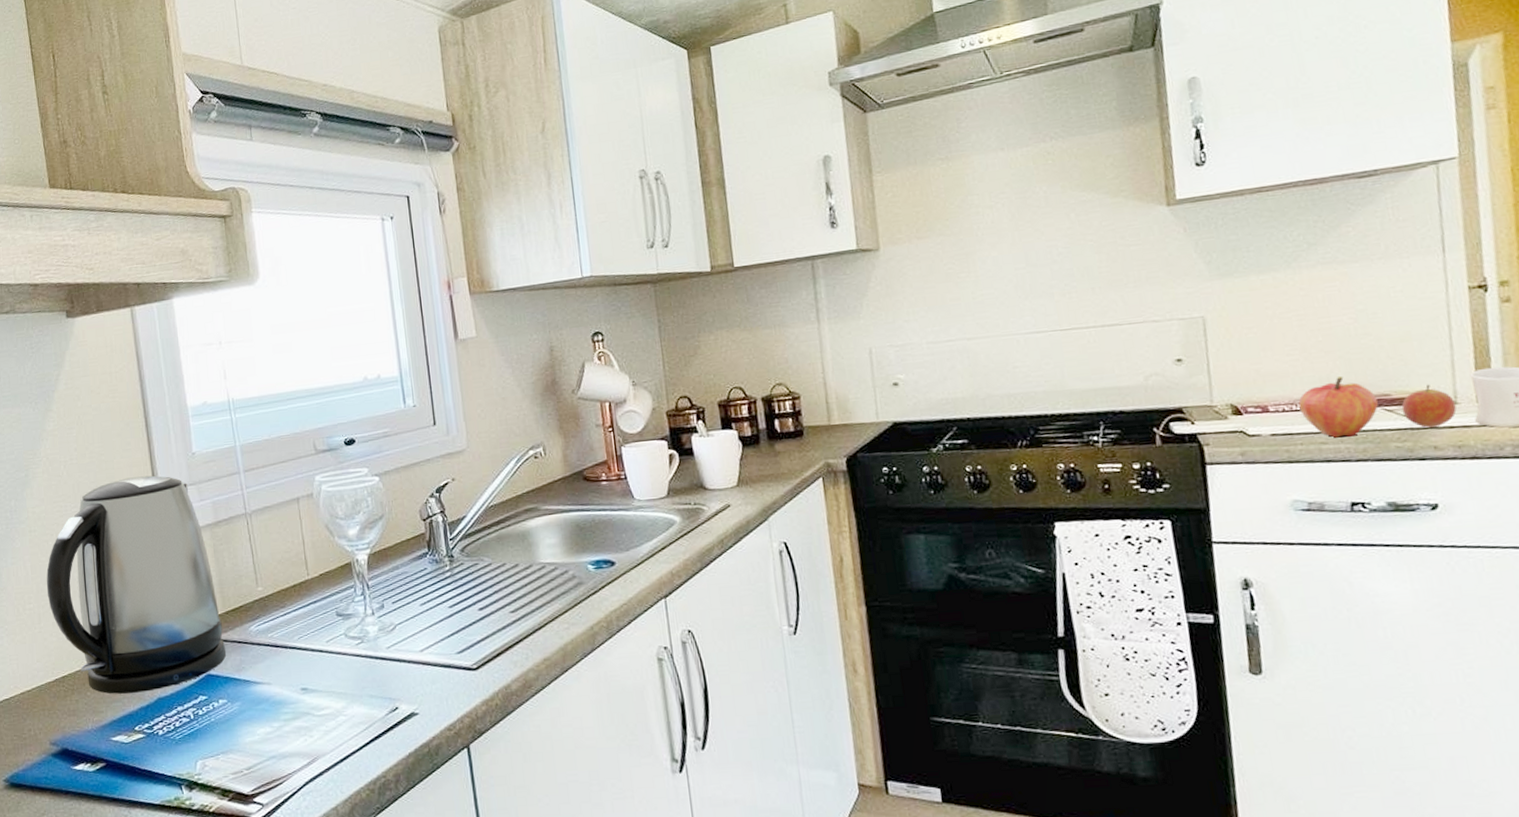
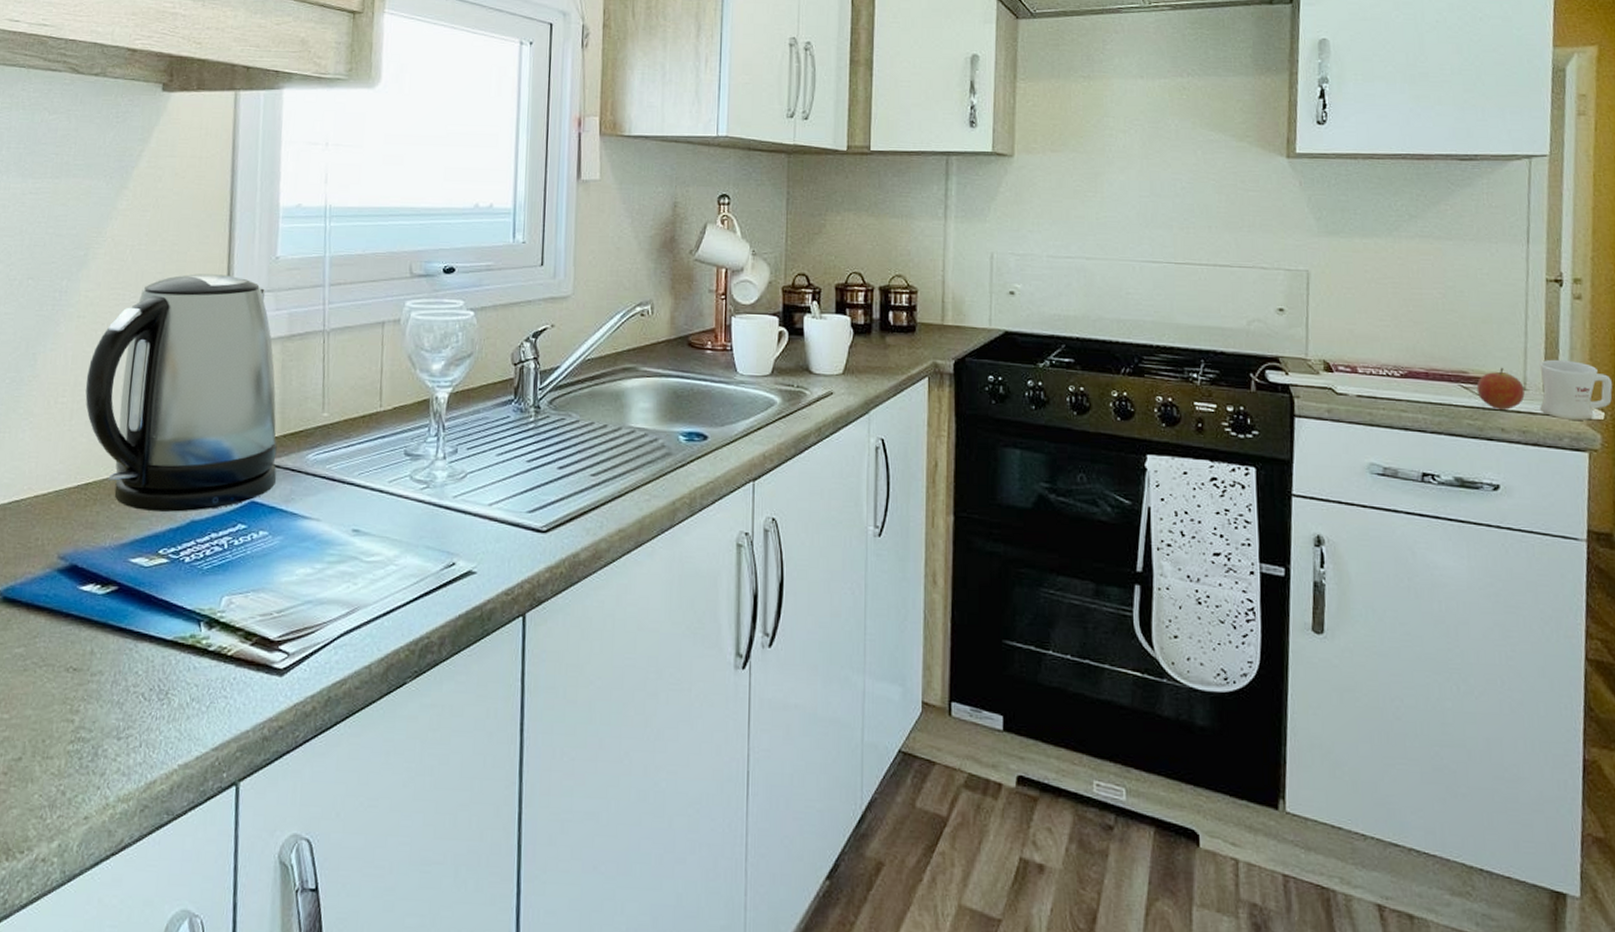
fruit: present [1298,376,1378,438] -> none [1385,348,1456,408]

